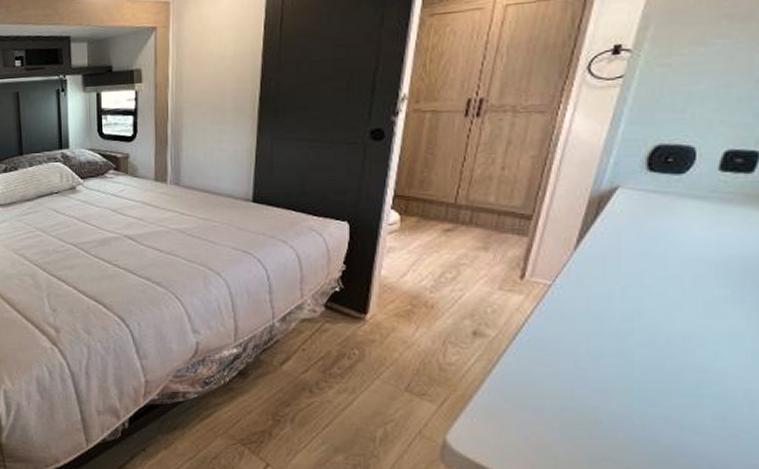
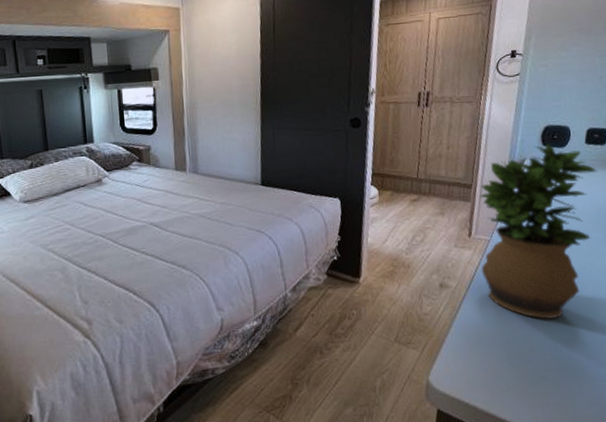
potted plant: none [534,168,733,390] -> present [479,143,597,319]

